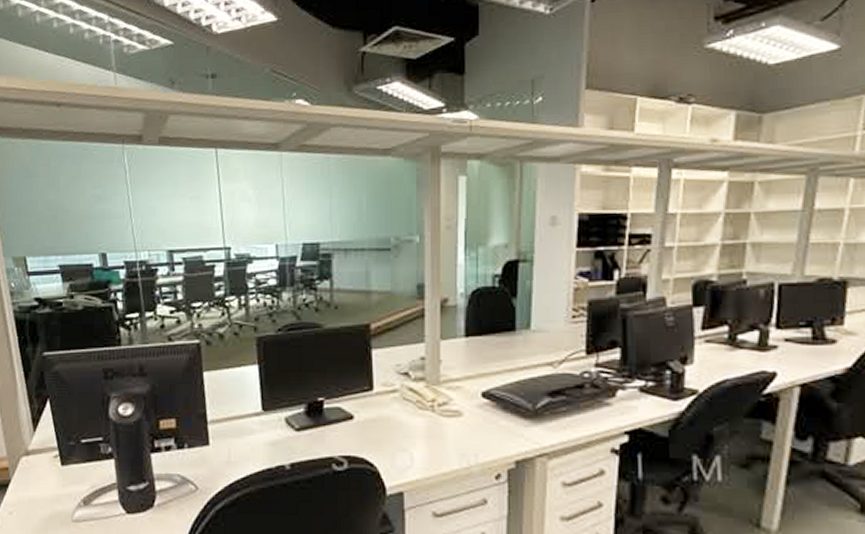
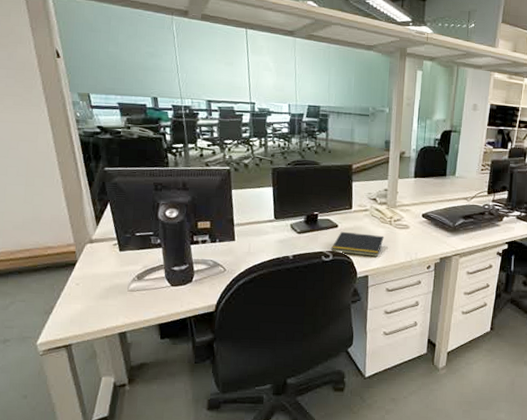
notepad: none [344,425,424,462] -> present [330,231,384,257]

